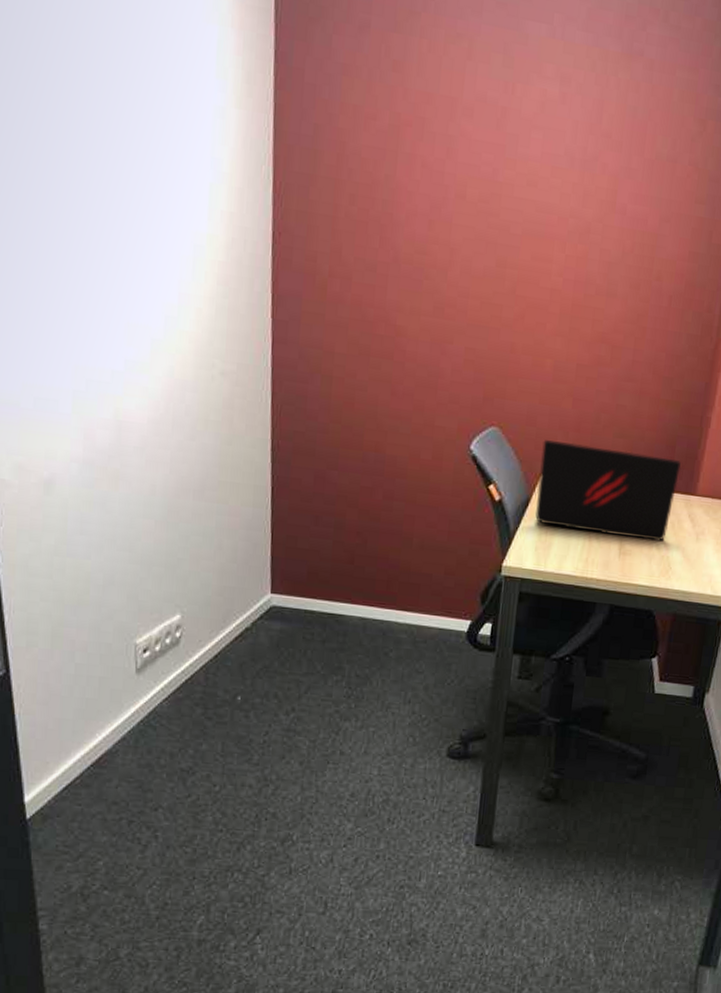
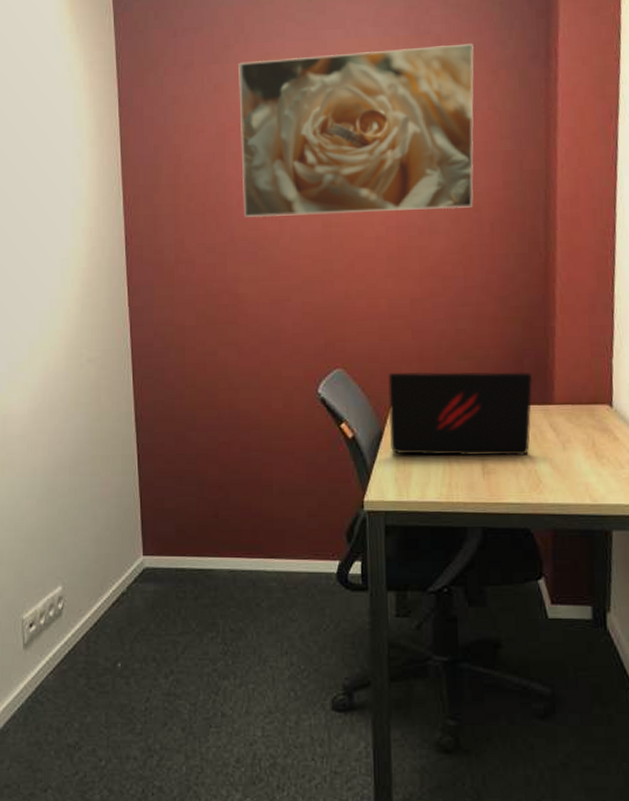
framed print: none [412,38,687,275] -> present [238,43,474,218]

